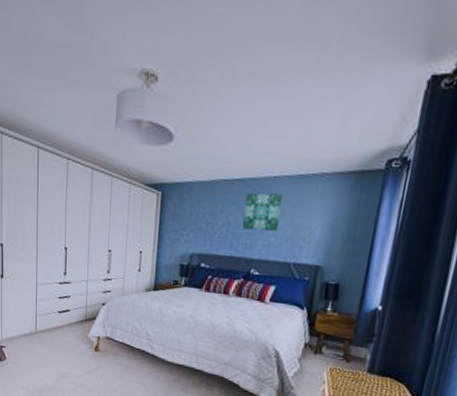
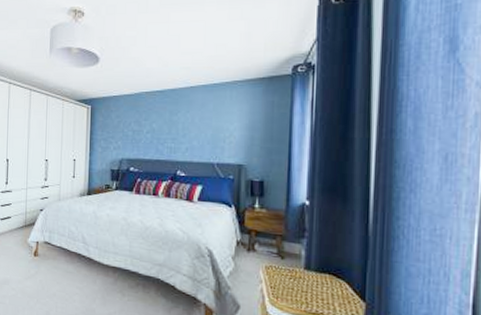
wall art: present [242,193,282,231] -> none [166,101,200,135]

